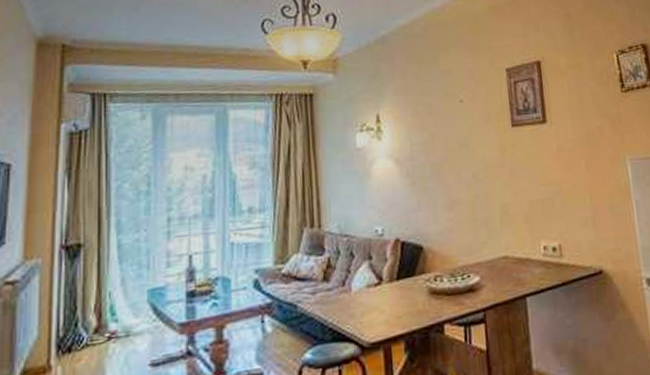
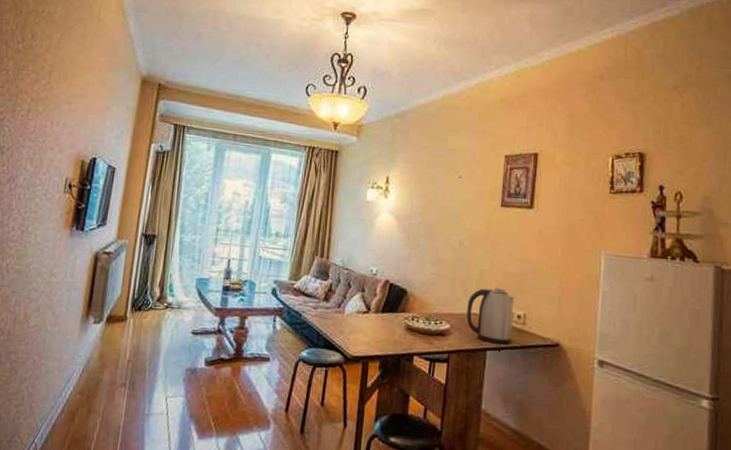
kettle: none [495,220,552,288] -> present [466,288,515,345]

